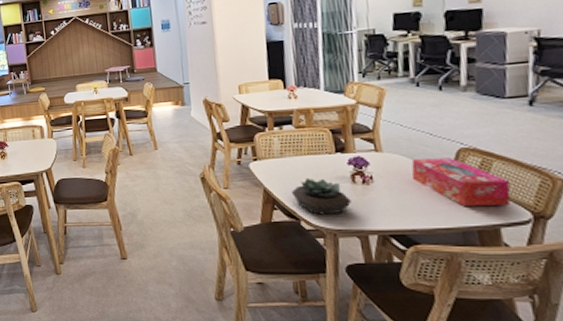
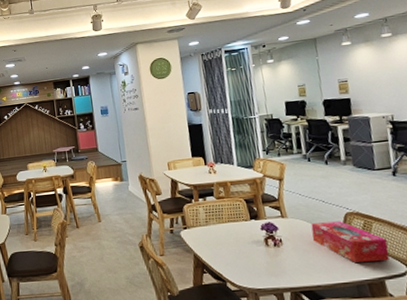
succulent plant: present [290,177,351,215] -> none [216,243,267,276]

